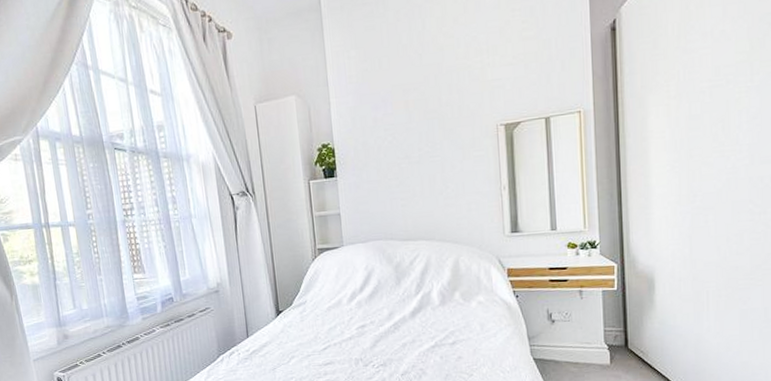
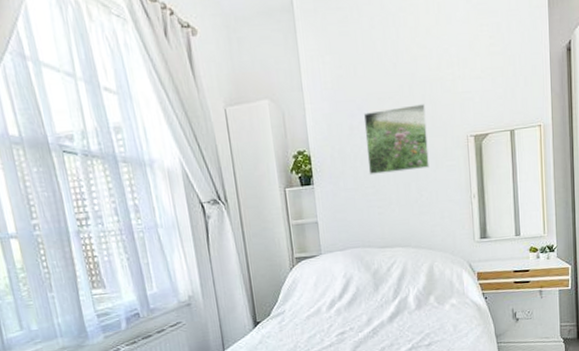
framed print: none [387,94,456,167] -> present [363,104,429,176]

